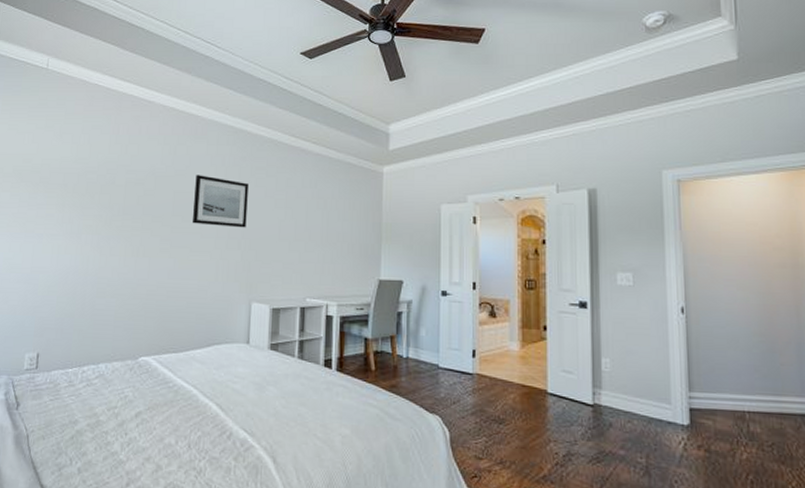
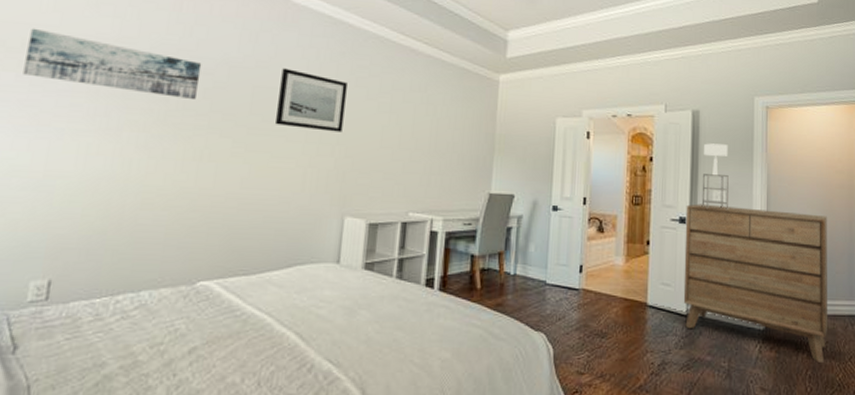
wall art: none [15,157,135,205] -> present [23,28,202,99]
dresser: none [586,287,774,467] -> present [683,203,828,362]
table lamp: none [603,223,636,293] -> present [701,143,729,209]

